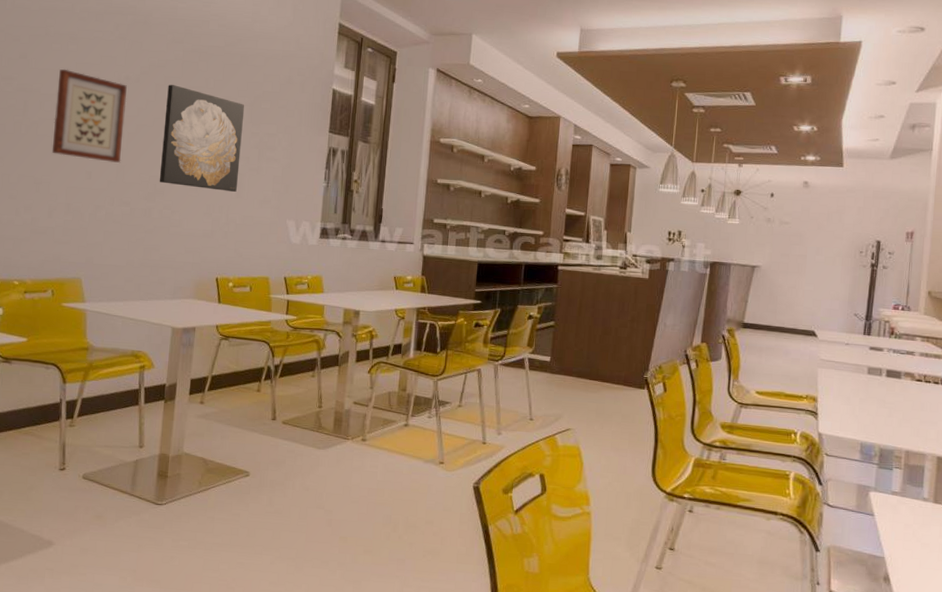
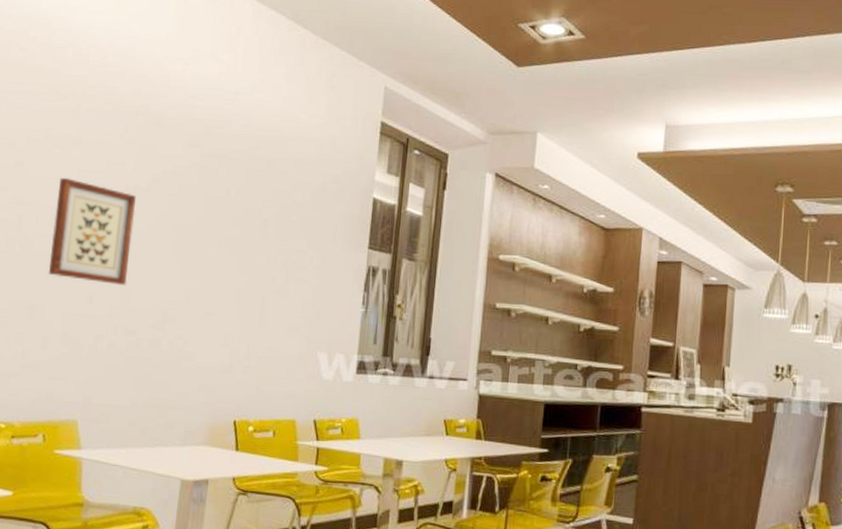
wall art: present [159,85,245,192] -> none [170,194,271,319]

